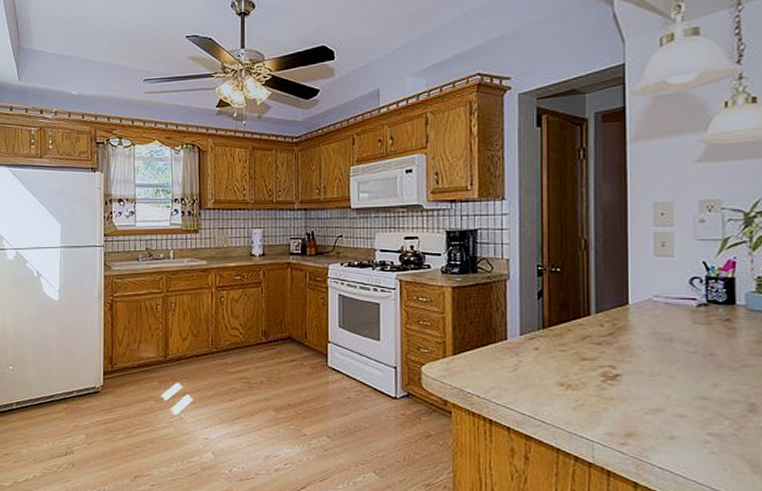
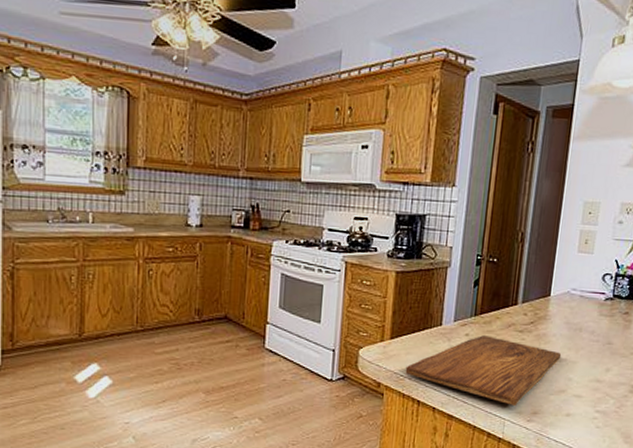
cutting board: none [472,349,653,426] -> present [405,335,562,406]

